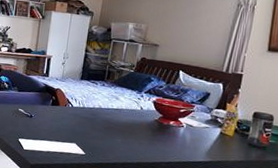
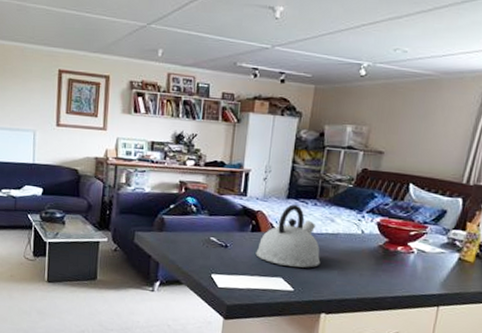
kettle: none [55,84,107,136] -> present [255,204,321,268]

